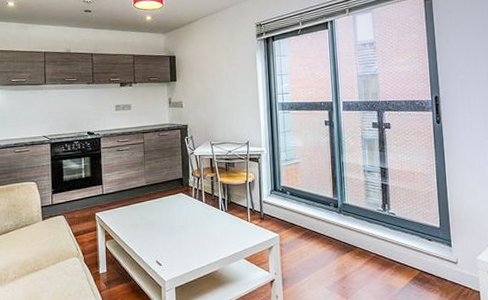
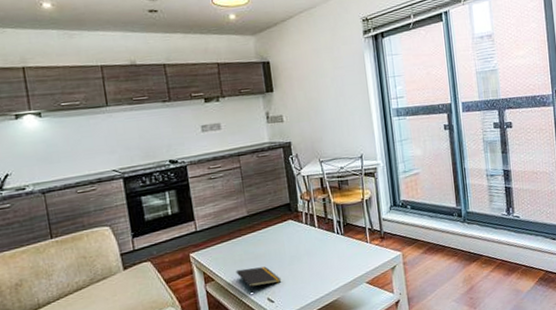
notepad: none [132,231,170,254] -> present [236,266,282,293]

